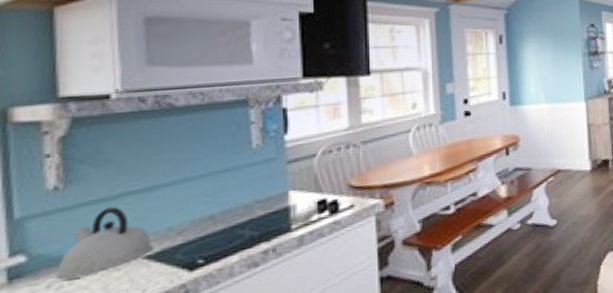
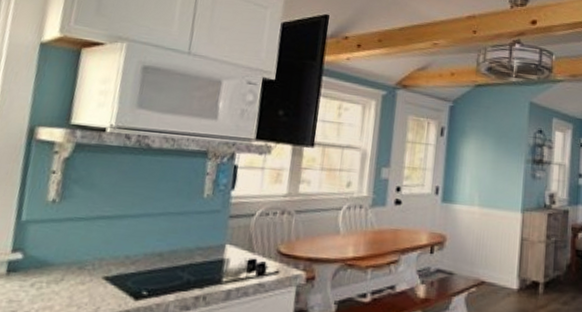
kettle: present [55,206,153,281] -> none [38,226,112,284]

